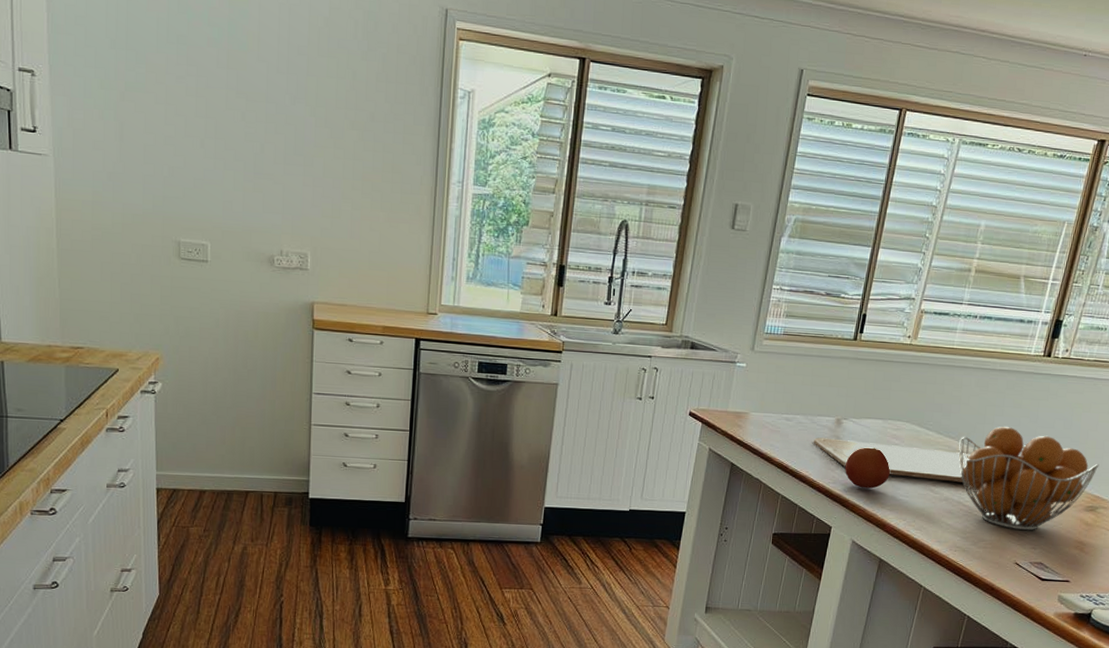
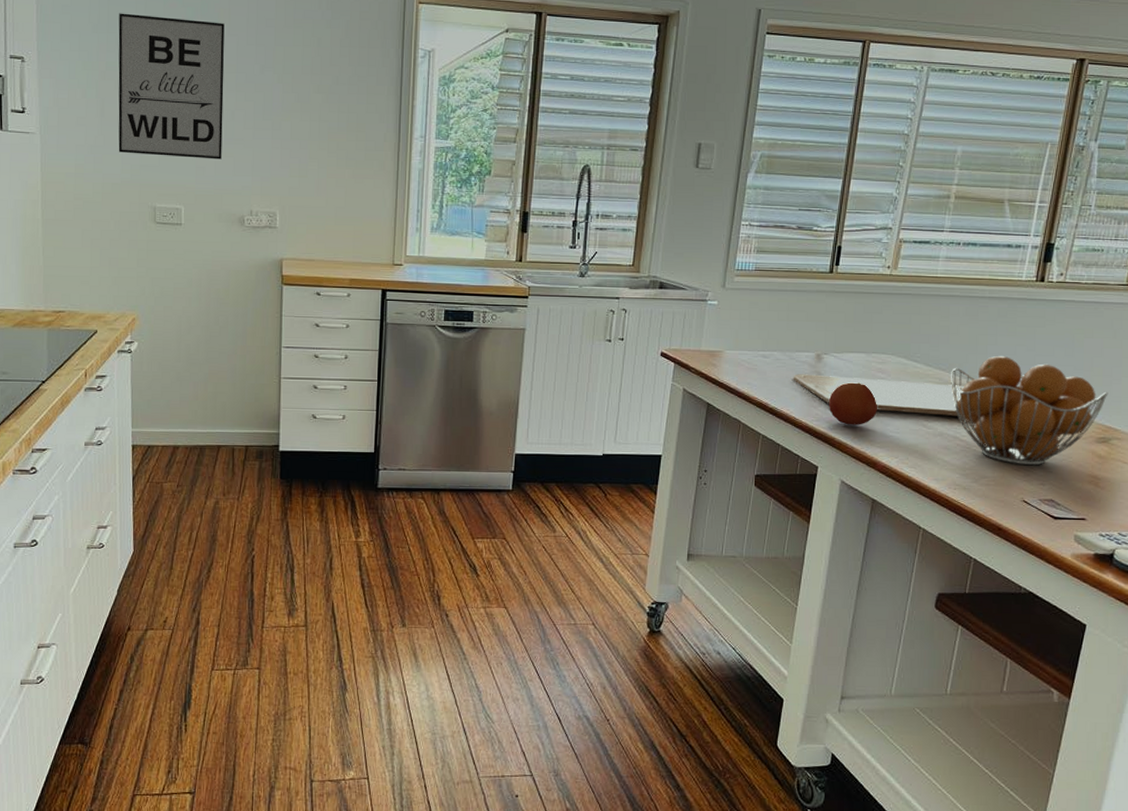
wall art: none [138,28,254,195] -> present [118,13,225,160]

